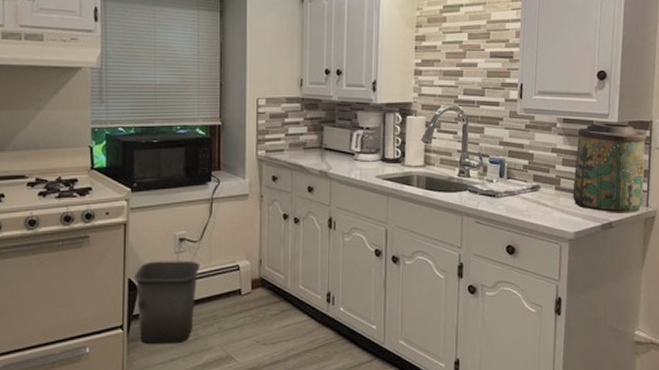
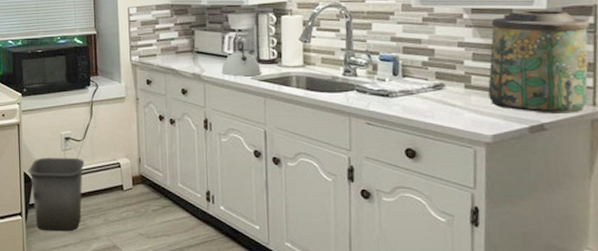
kettle: none [348,138,386,175] -> present [221,40,261,77]

